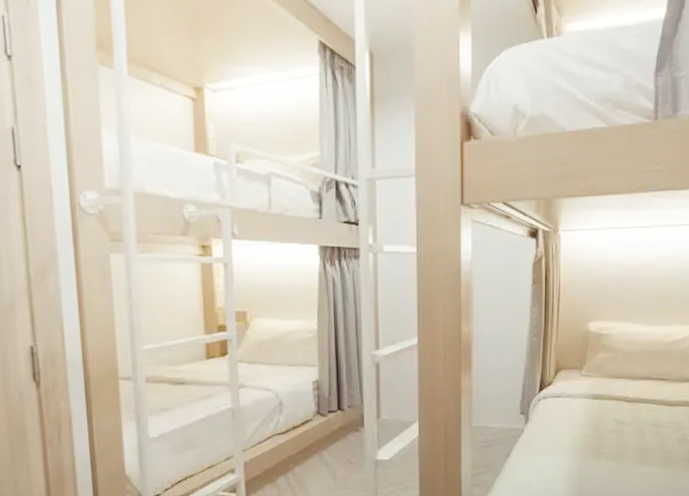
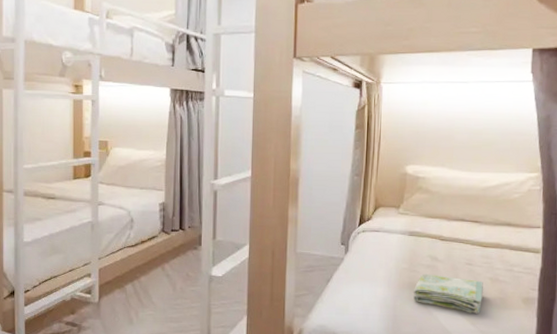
towel: none [598,439,672,478] -> present [413,273,484,314]

